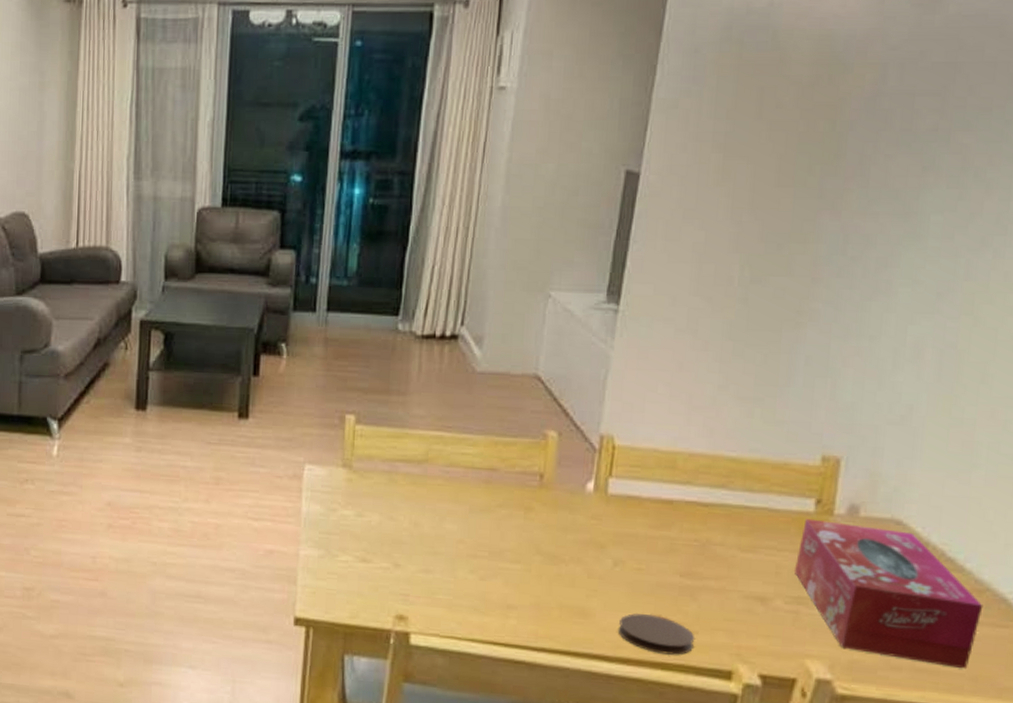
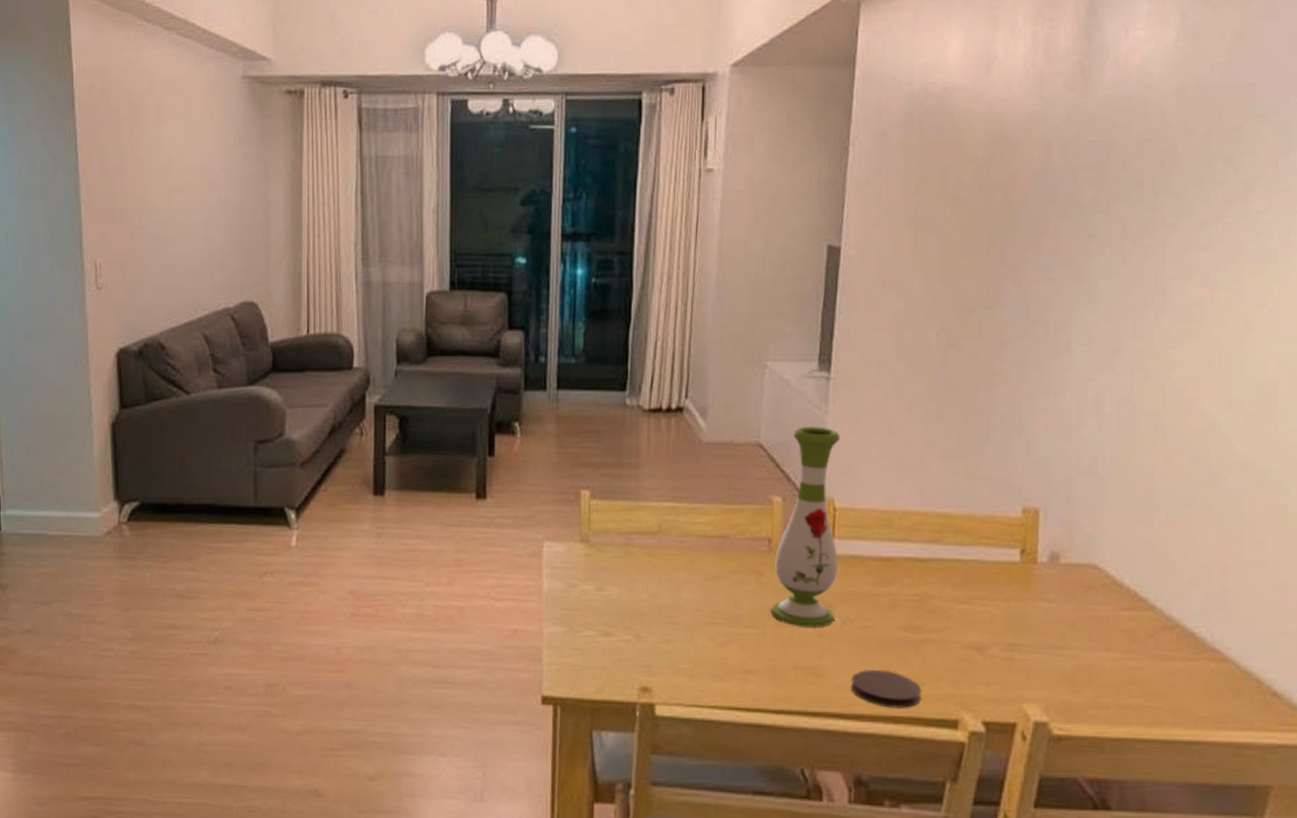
vase: none [537,360,626,567] -> present [770,427,841,627]
tissue box: present [795,518,984,669] -> none [1007,568,1175,703]

